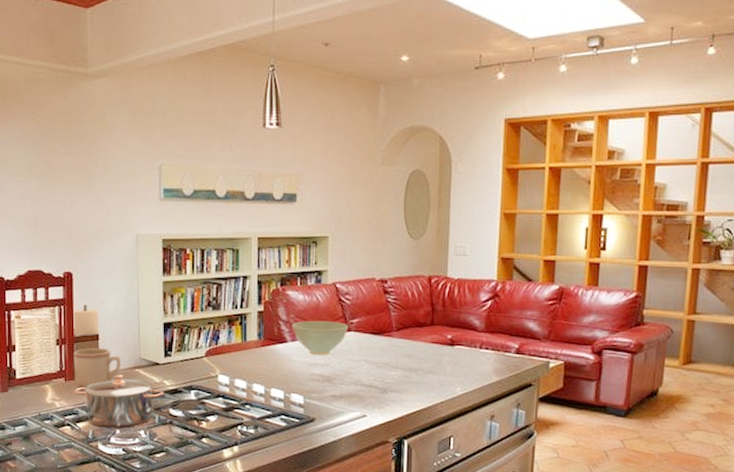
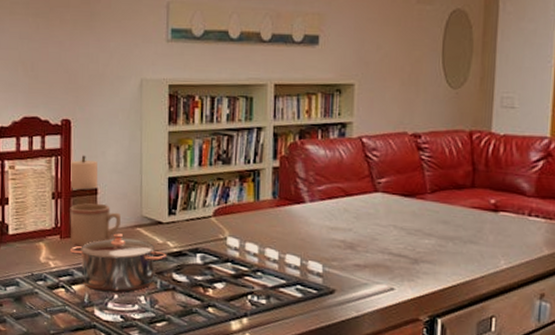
bowl: present [292,320,348,355] -> none [311,179,375,219]

